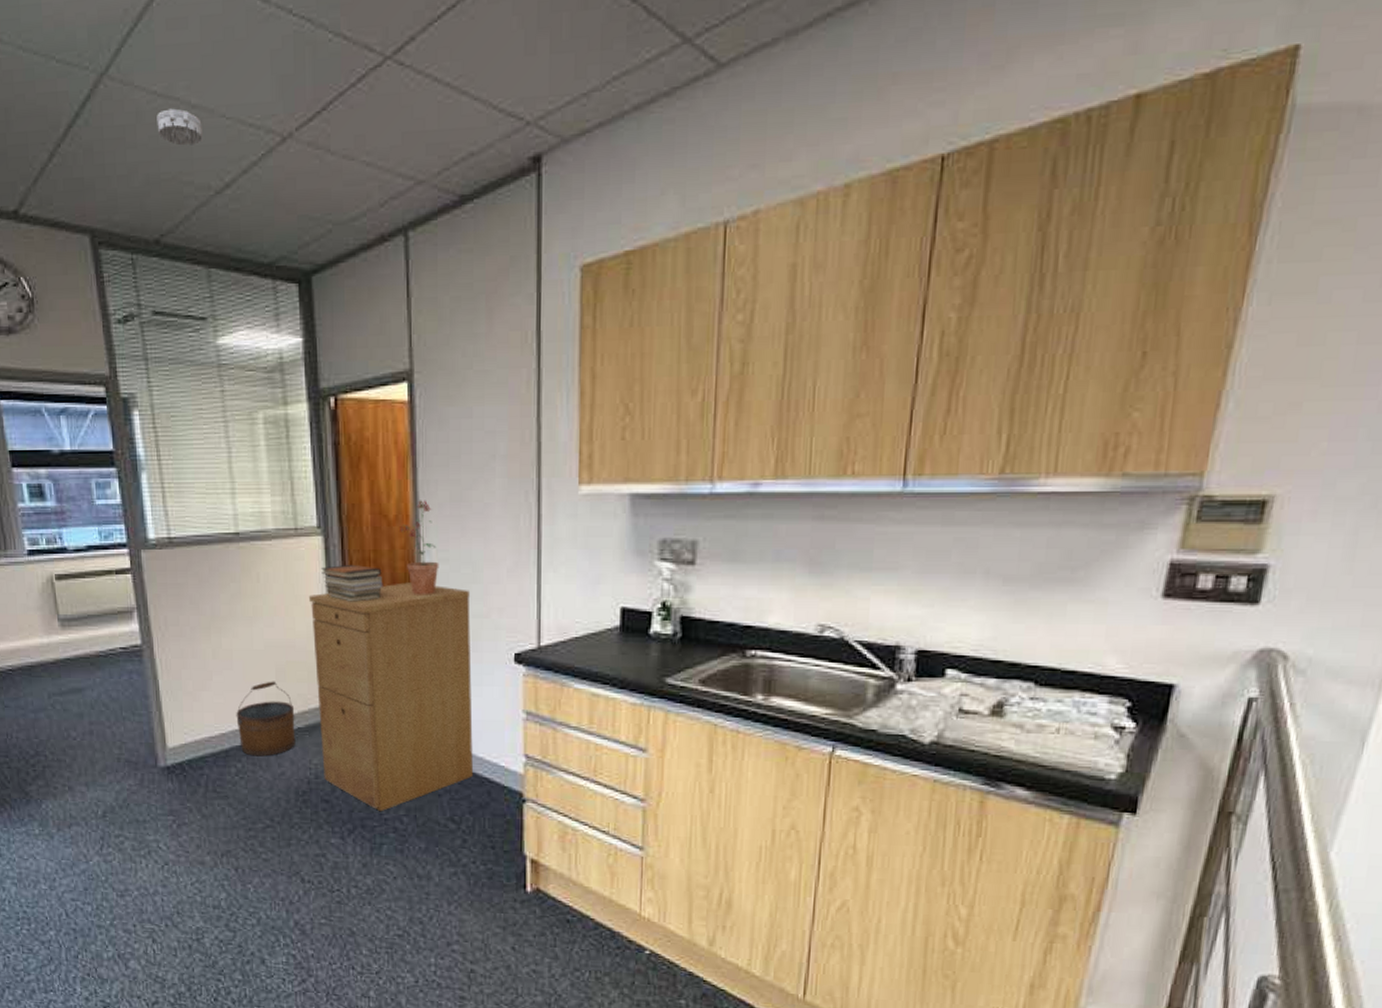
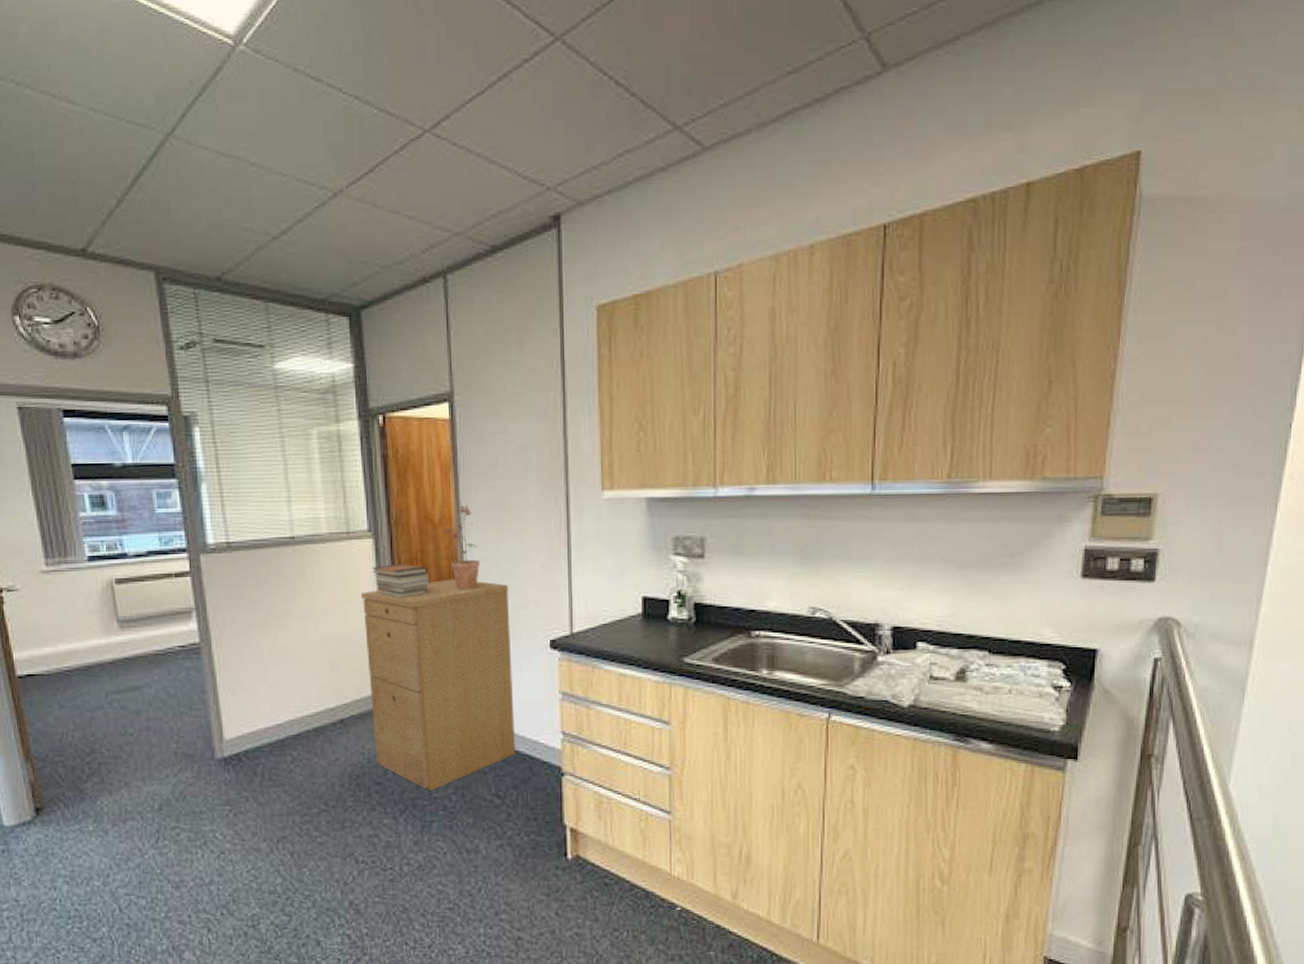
smoke detector: present [157,108,204,146] -> none [219,165,262,197]
bucket: present [236,681,296,757] -> none [292,672,349,744]

